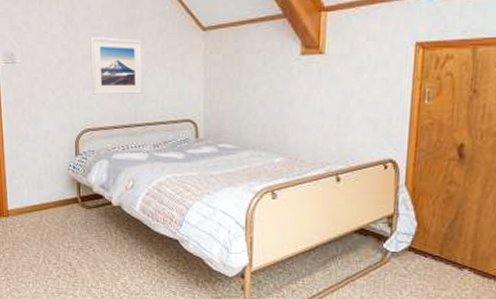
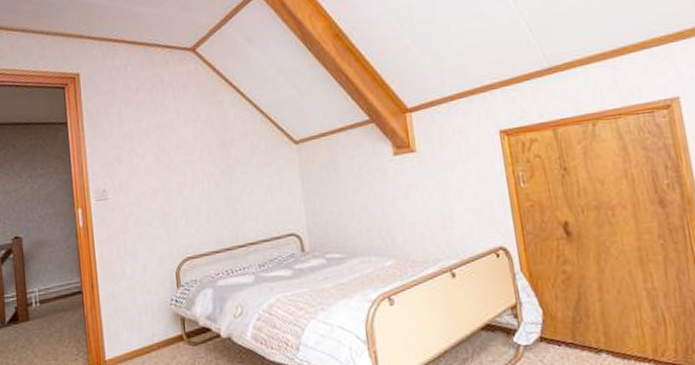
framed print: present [90,37,144,95] -> none [184,160,243,221]

